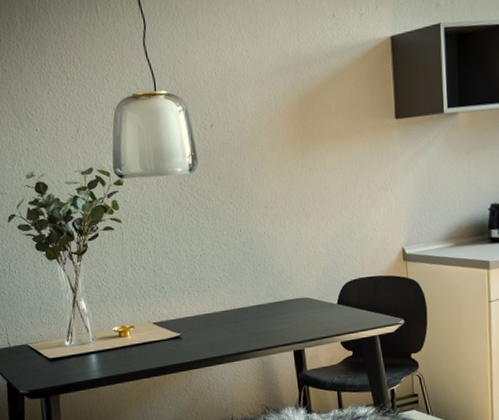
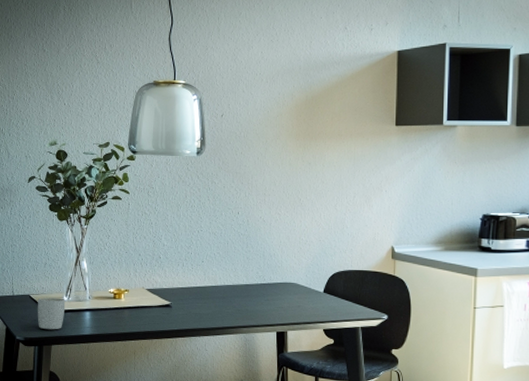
mug: none [37,343,69,379] -> present [37,297,65,330]

